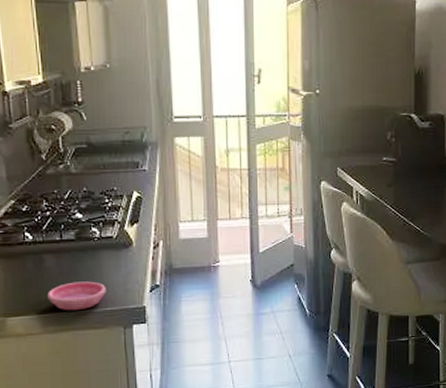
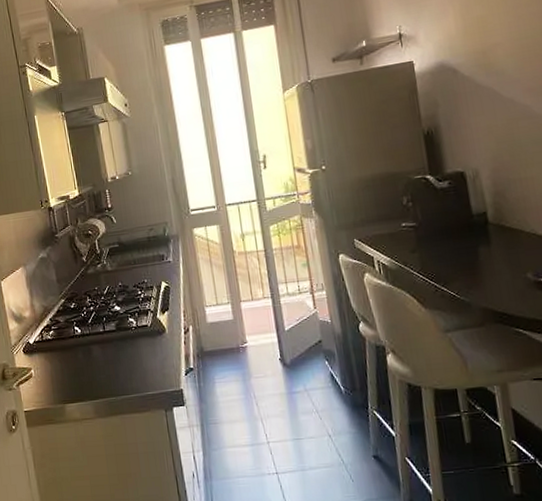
saucer: present [47,281,106,311] -> none [97,367,147,396]

